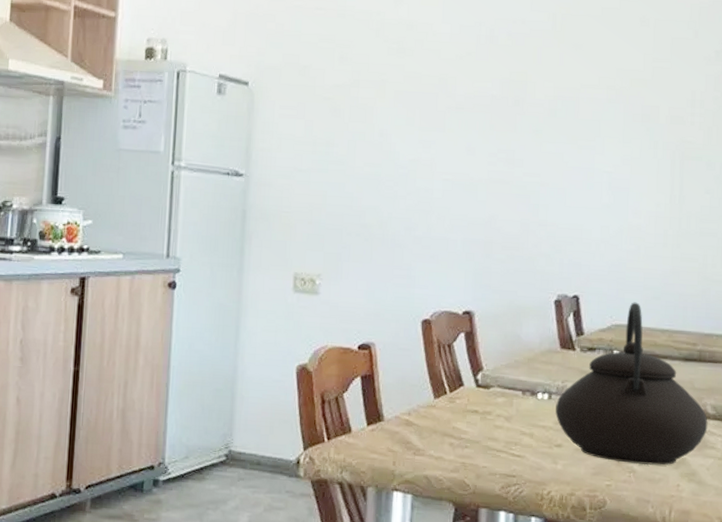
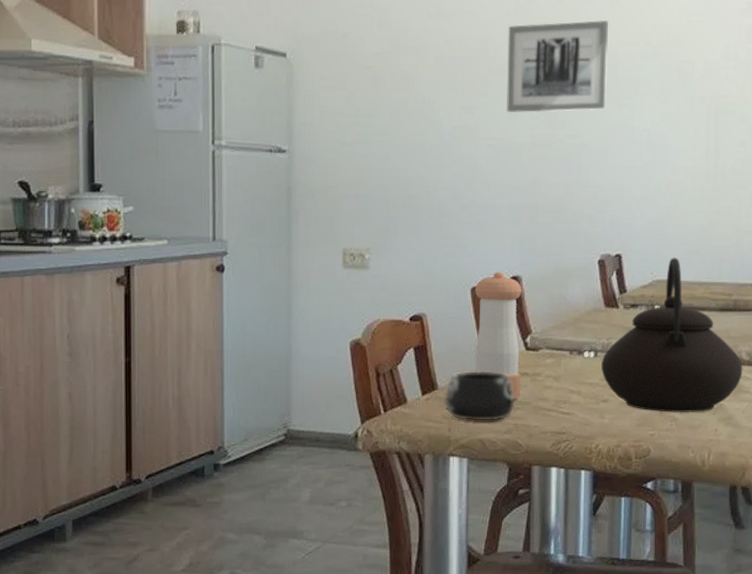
mug: none [389,403,463,459] -> present [444,370,515,422]
pepper shaker: none [421,305,475,437] -> present [473,272,522,399]
wall art: none [464,62,570,151] -> present [507,20,609,113]

